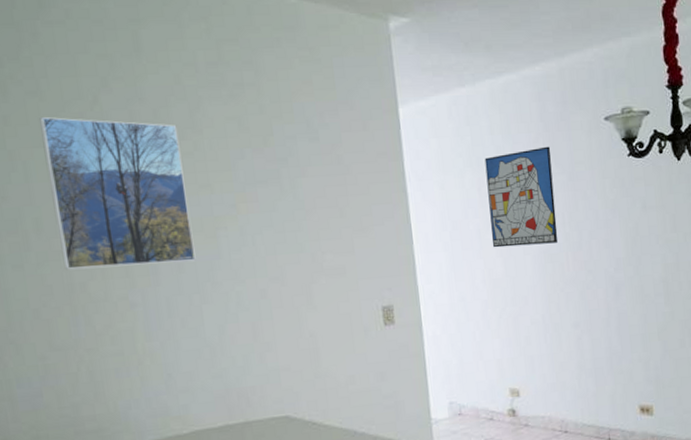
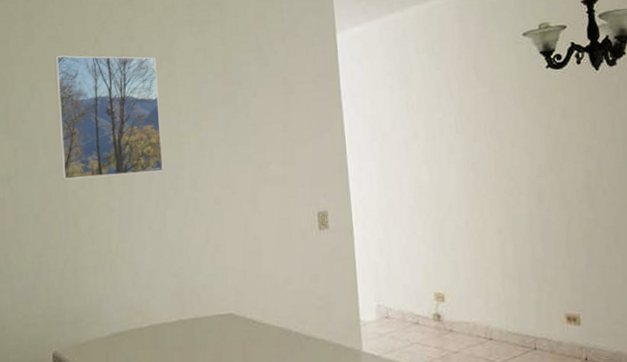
wall art: present [484,146,558,248] -> none [411,62,480,157]

